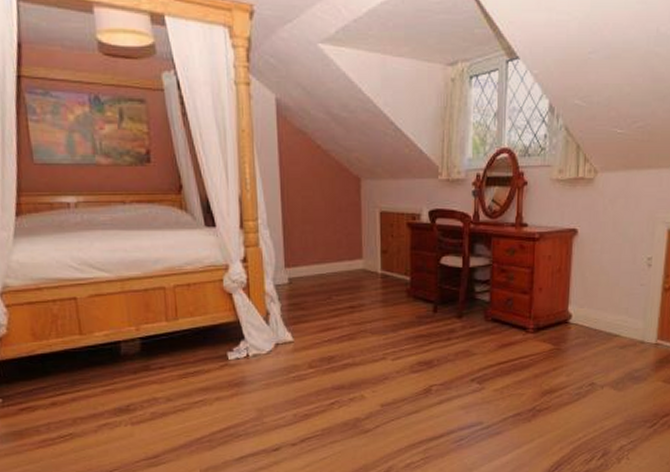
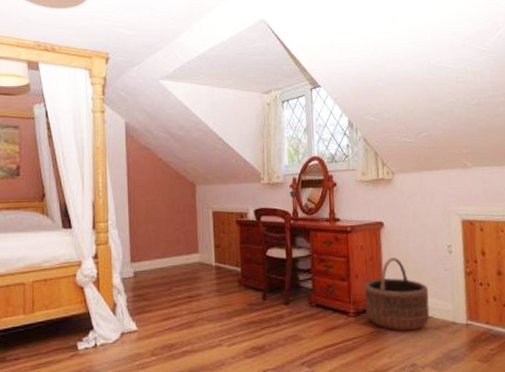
basket: none [546,270,620,349] -> present [364,257,430,331]

